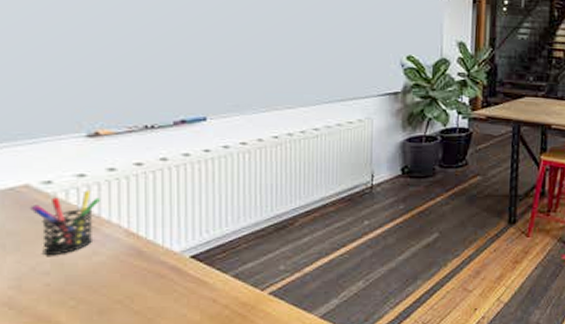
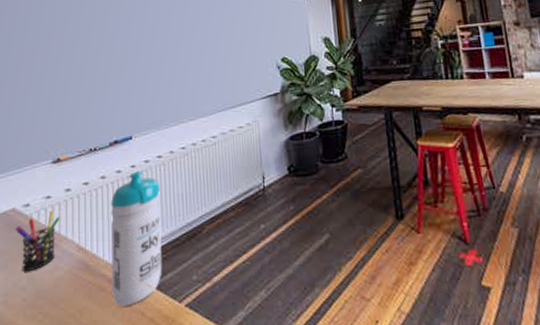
water bottle: none [173,156,244,293] -> present [111,170,162,307]

